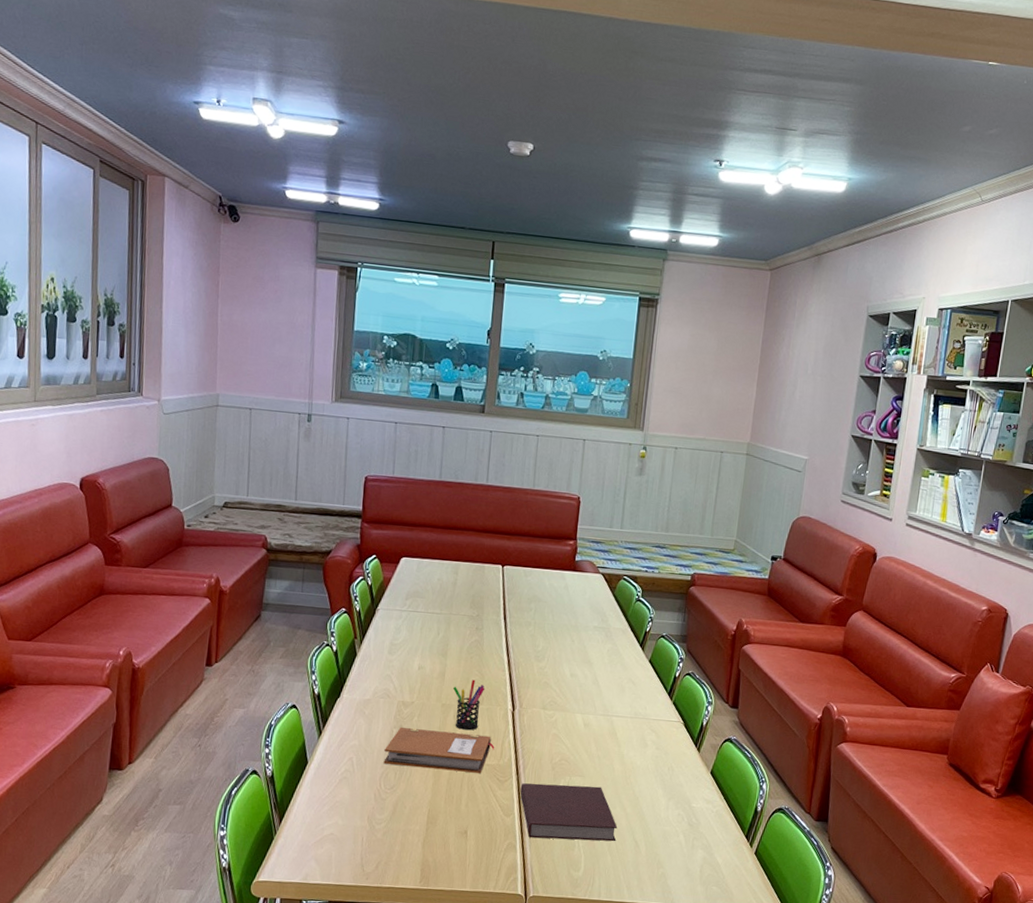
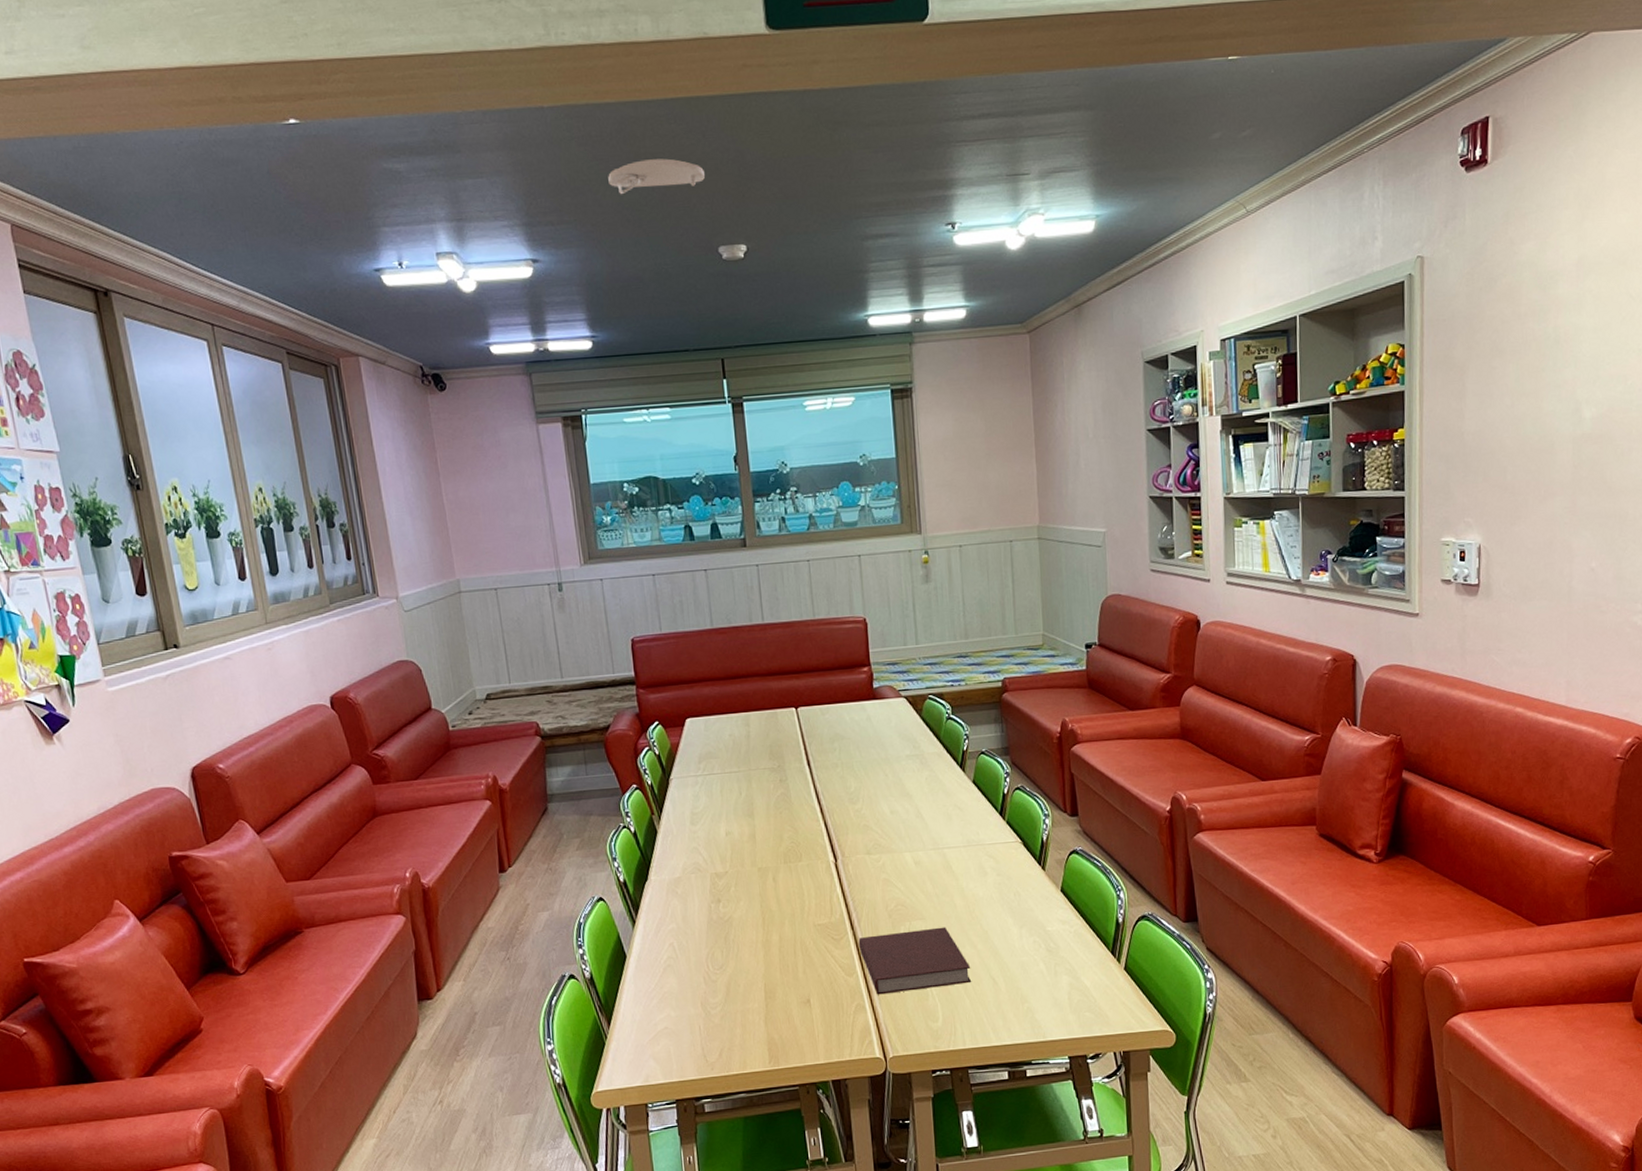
notebook: present [383,727,495,774] -> none [706,893,824,943]
smoke detector: none [420,51,509,83] -> present [608,158,706,195]
pen holder: present [453,679,485,731] -> none [767,836,802,892]

